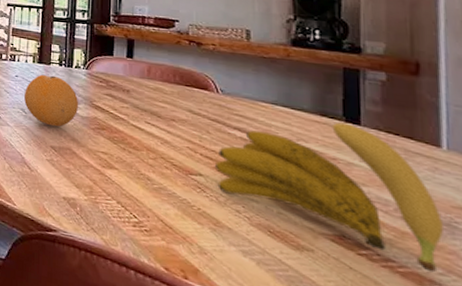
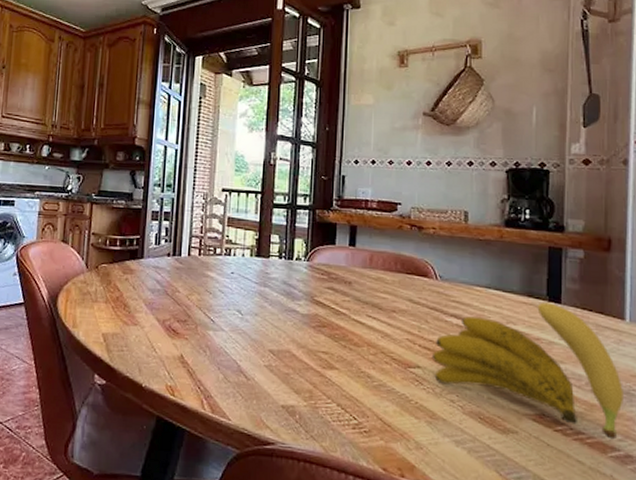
fruit: present [24,74,79,127] -> none [241,269,300,328]

